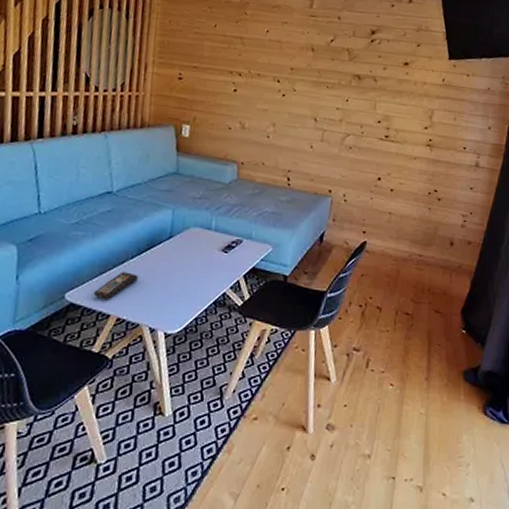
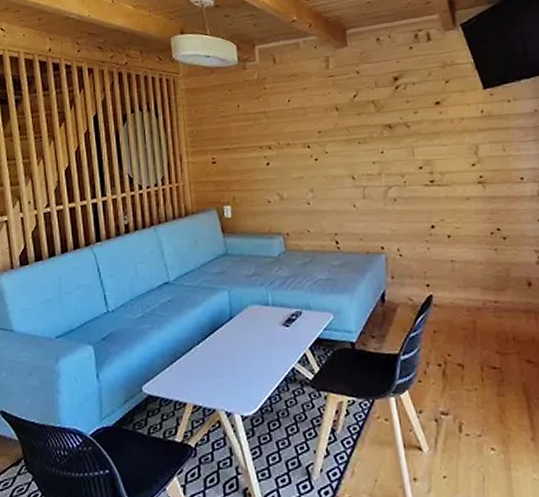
remote control: present [93,271,138,299] -> none [167,358,207,388]

